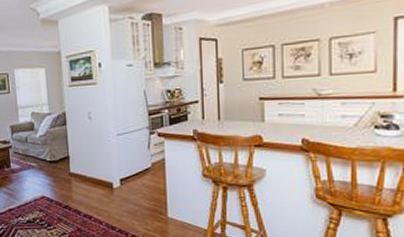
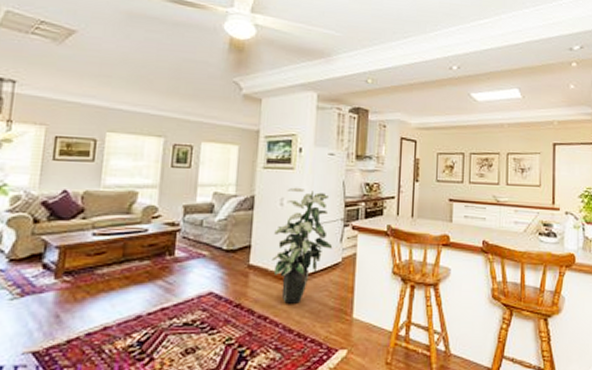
indoor plant: none [87,101,142,205] -> present [271,187,333,304]

